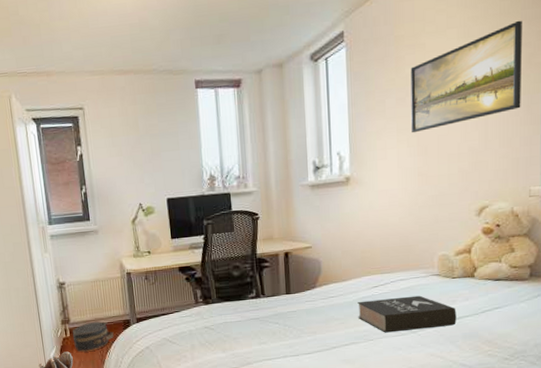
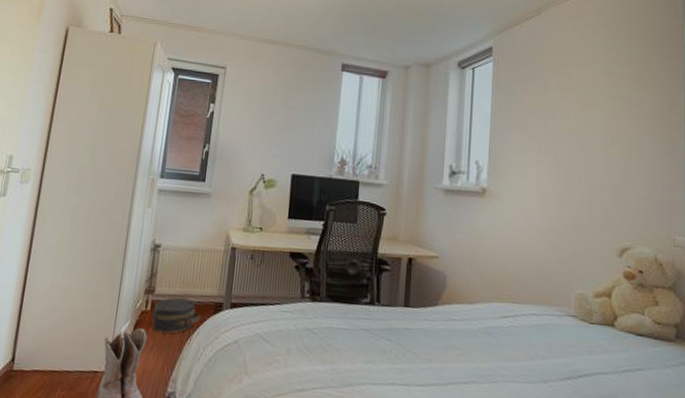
book: present [358,295,457,333] -> none [482,331,594,382]
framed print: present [410,20,522,133] -> none [553,69,664,157]

